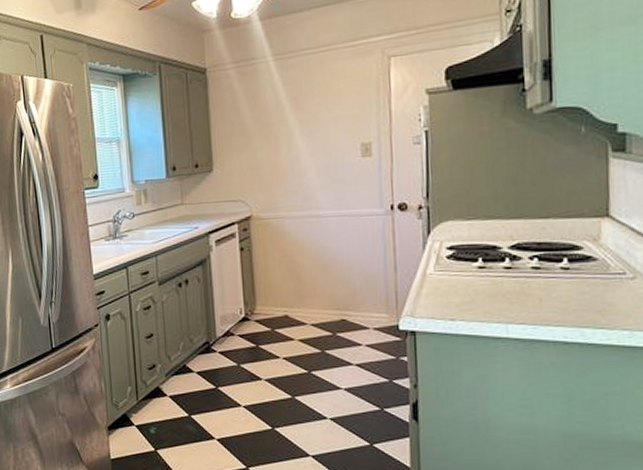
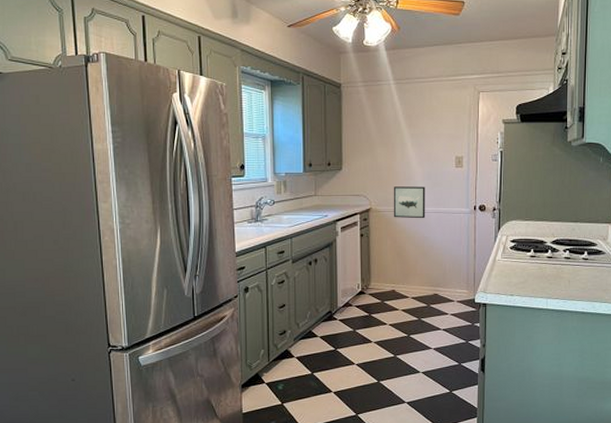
wall art: none [279,184,324,226] -> present [393,186,426,219]

